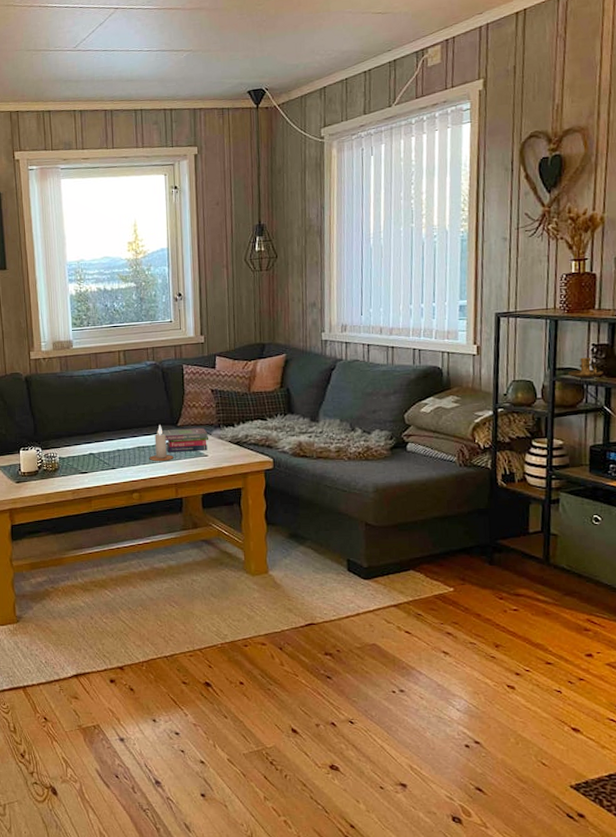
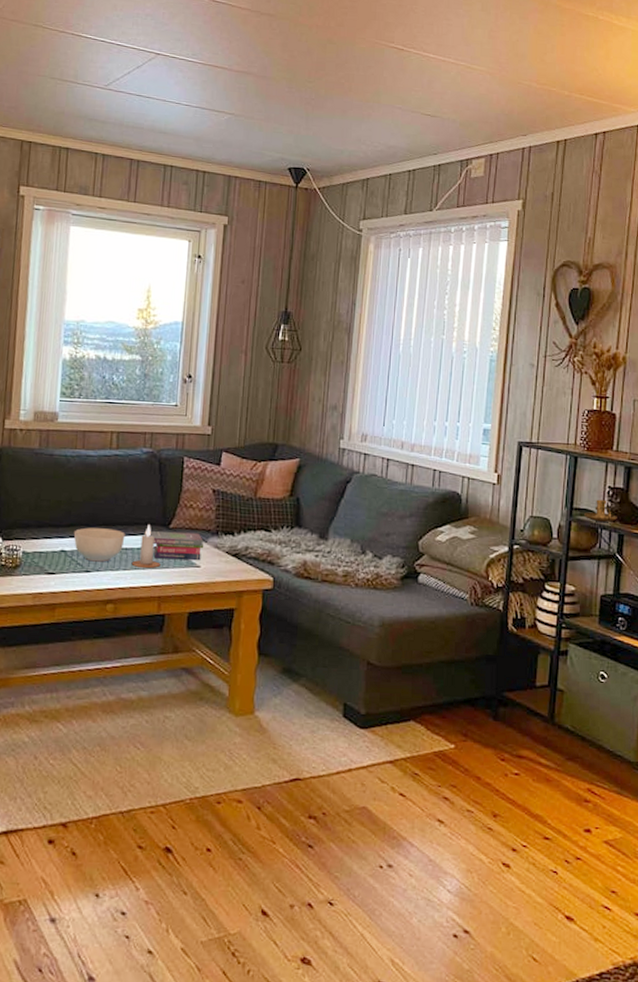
bowl: none [98,432,141,460] -> present [73,527,126,562]

